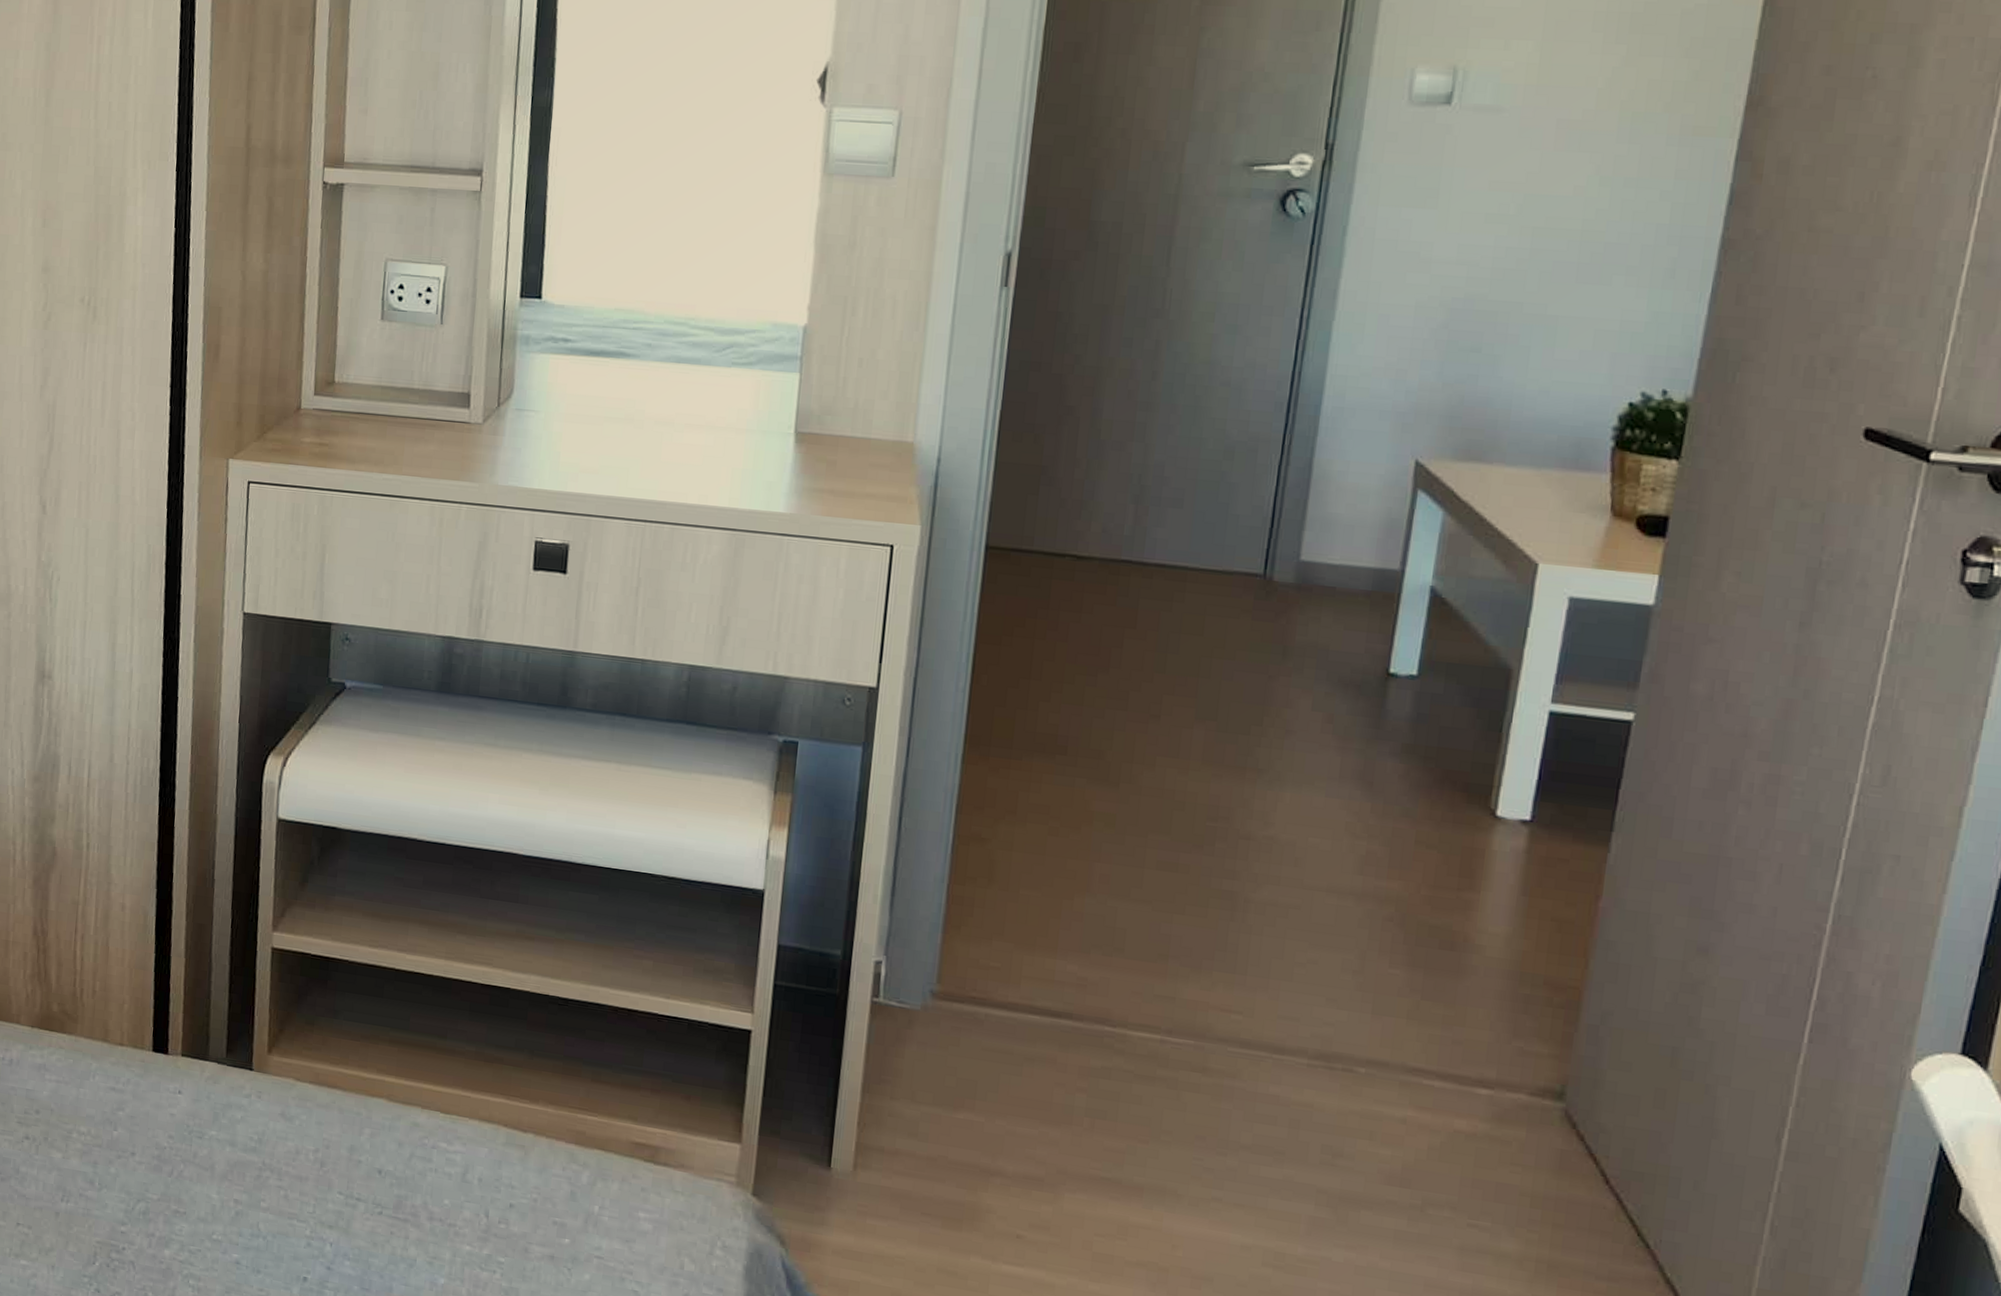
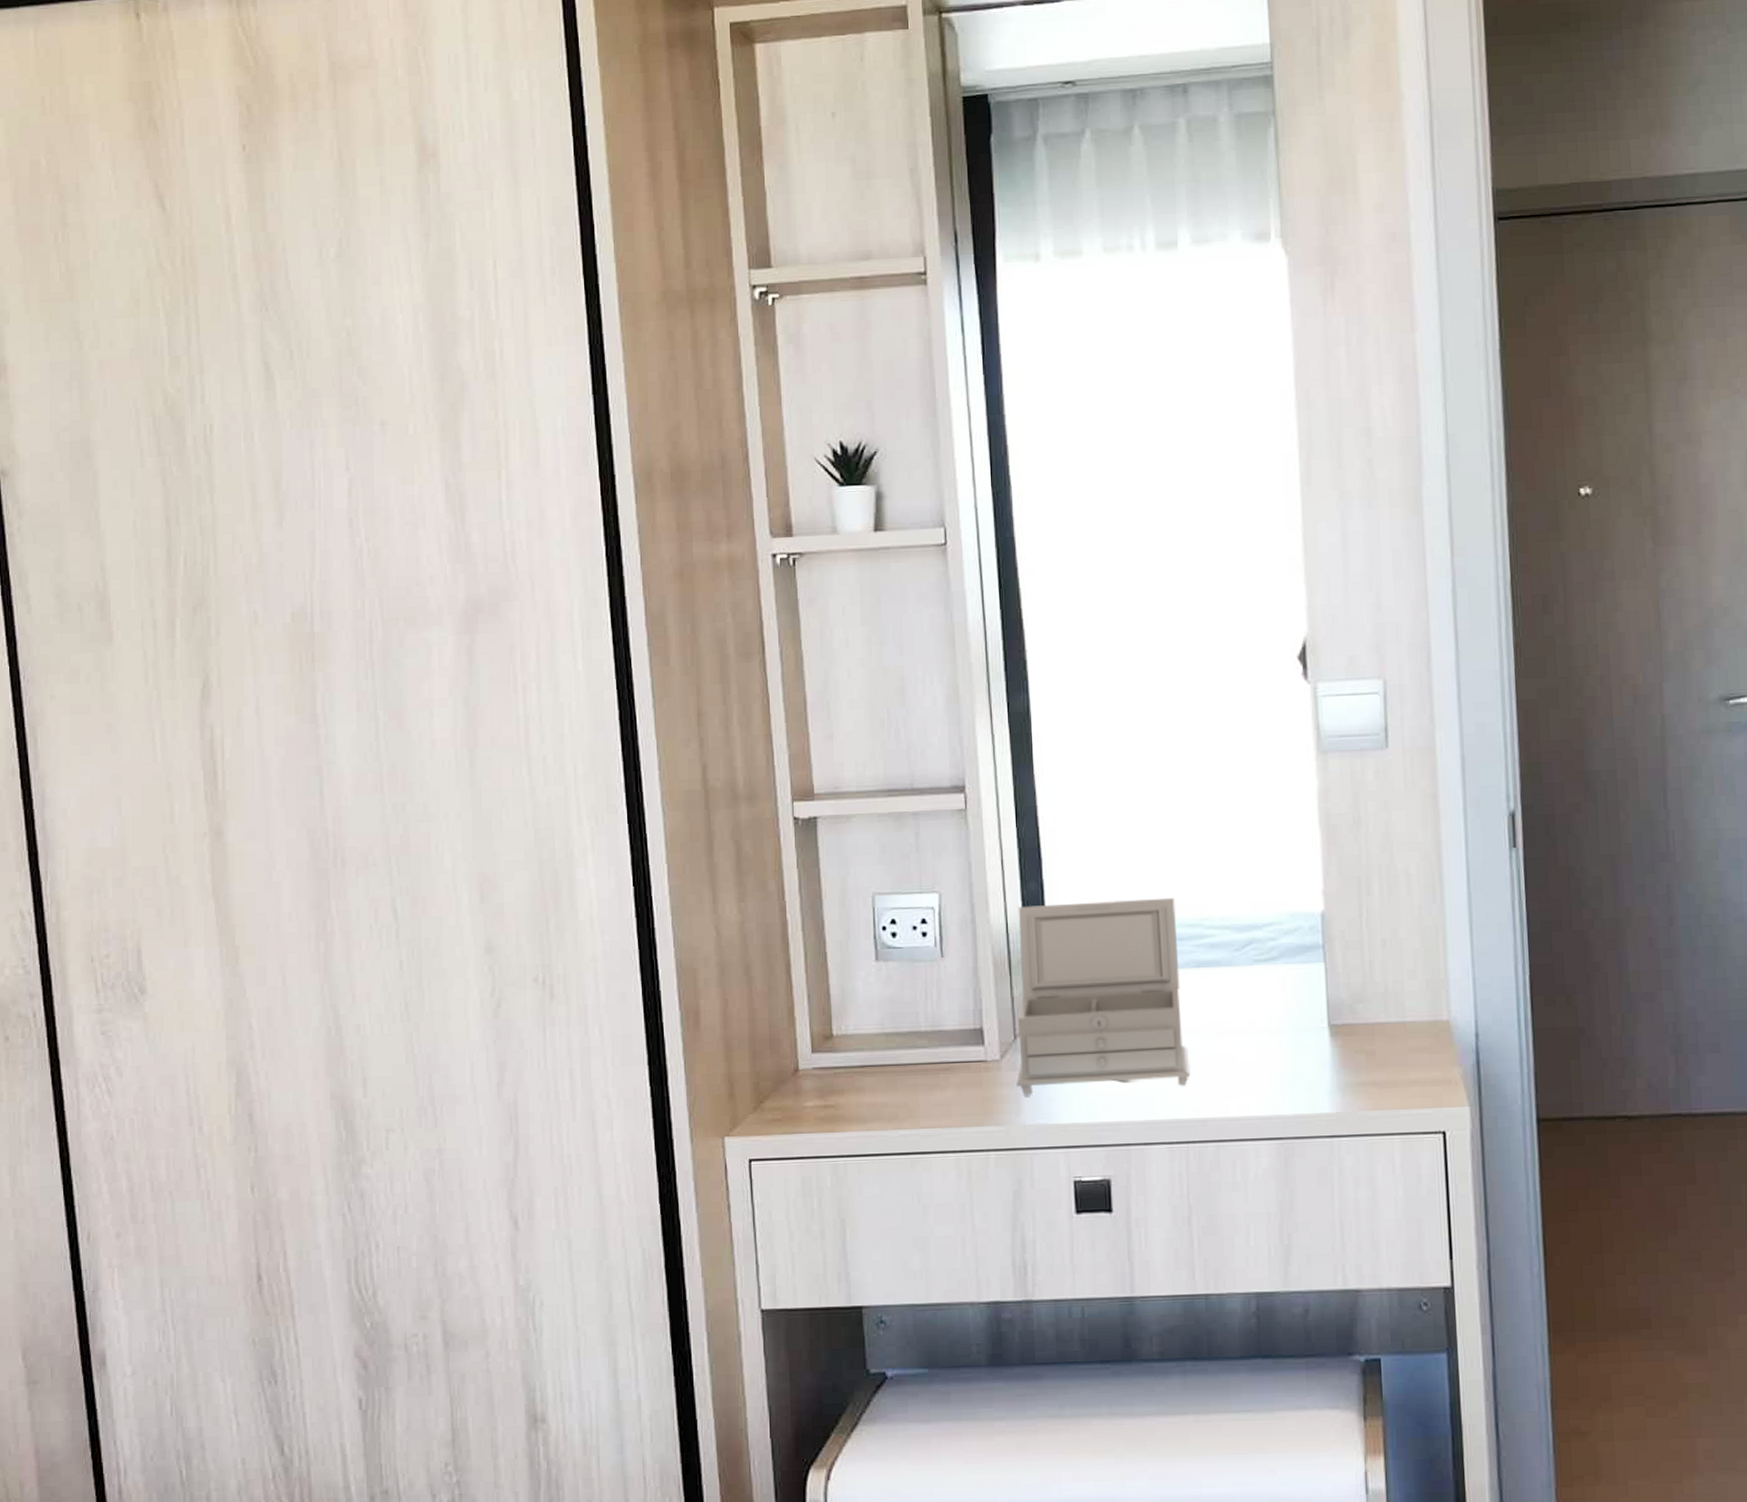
jewelry box: none [494,286,665,470] -> present [1016,897,1191,1097]

